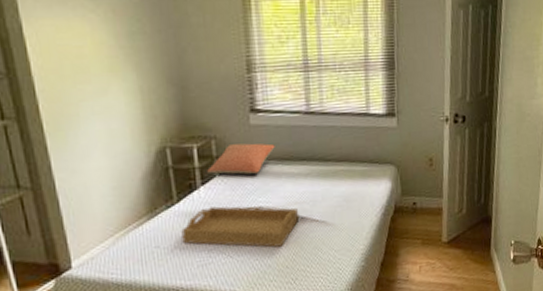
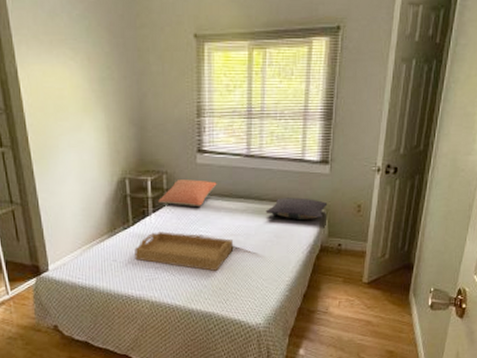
pillow: none [332,155,398,180] -> present [265,197,328,219]

